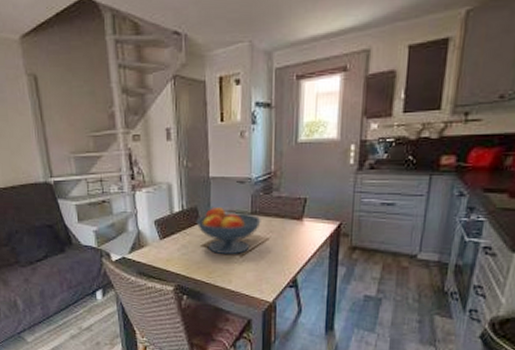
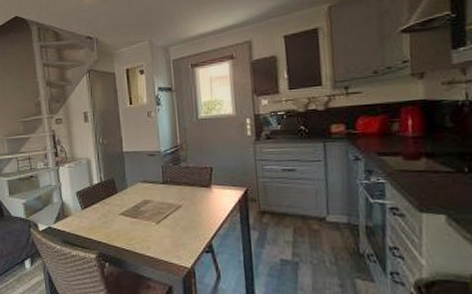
fruit bowl: present [196,206,261,255] -> none [113,177,173,223]

